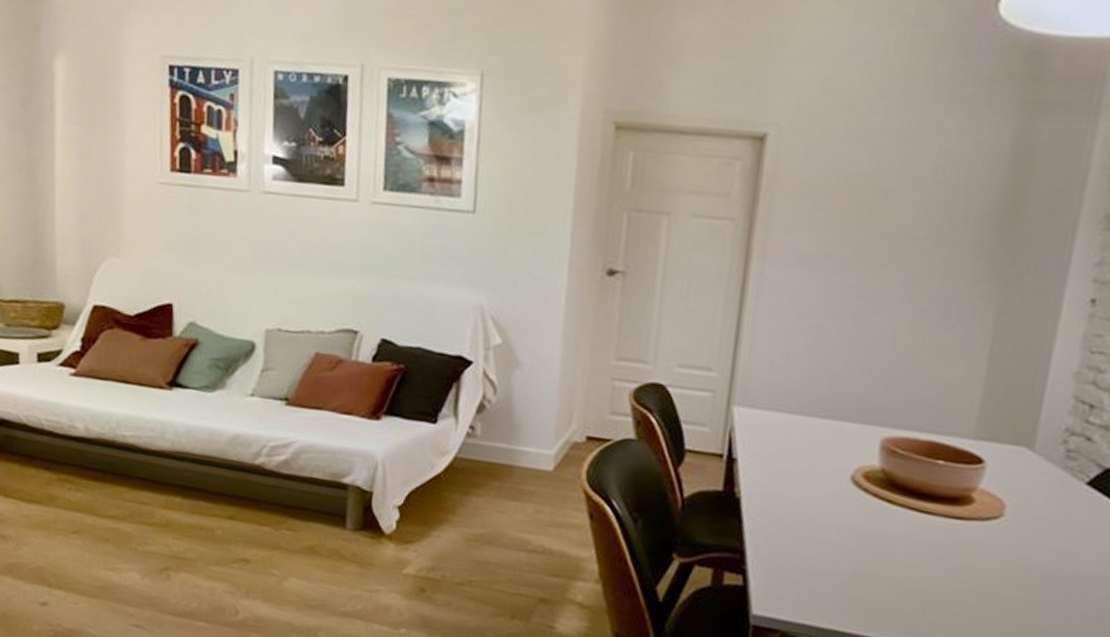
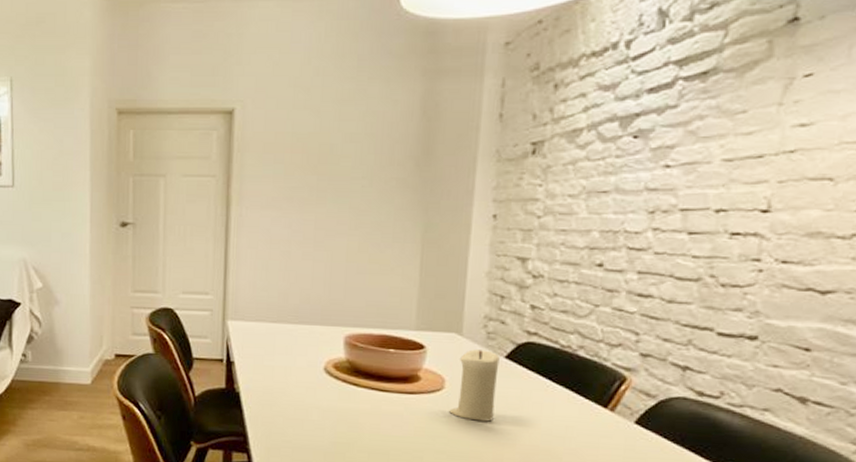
candle: none [1007,470,1080,563] -> present [449,349,500,422]

